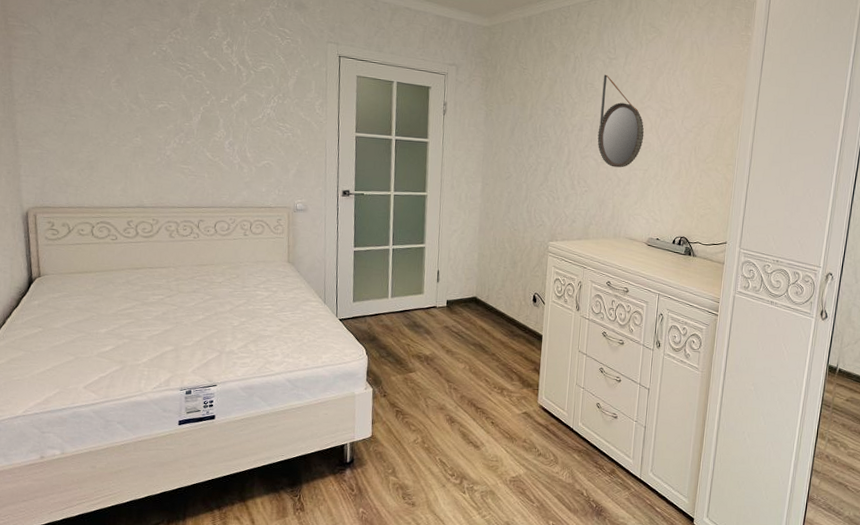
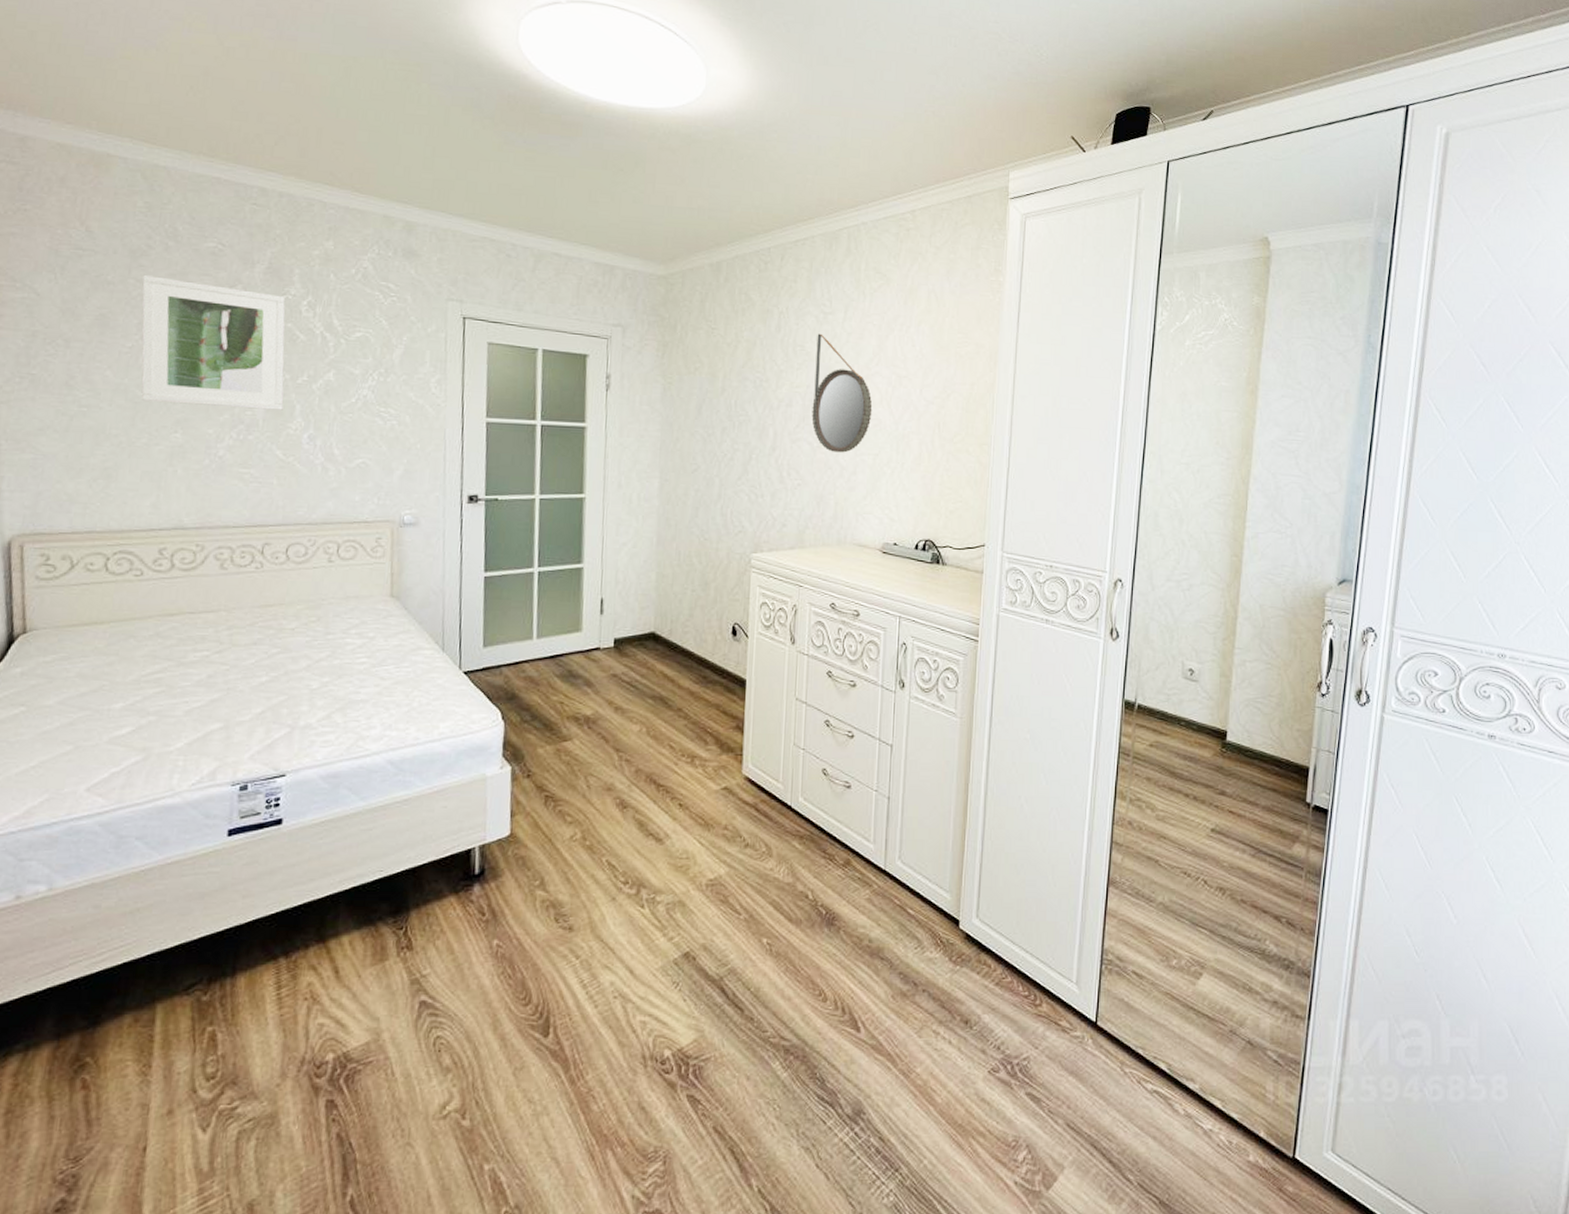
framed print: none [110,19,212,123] -> present [141,274,286,410]

